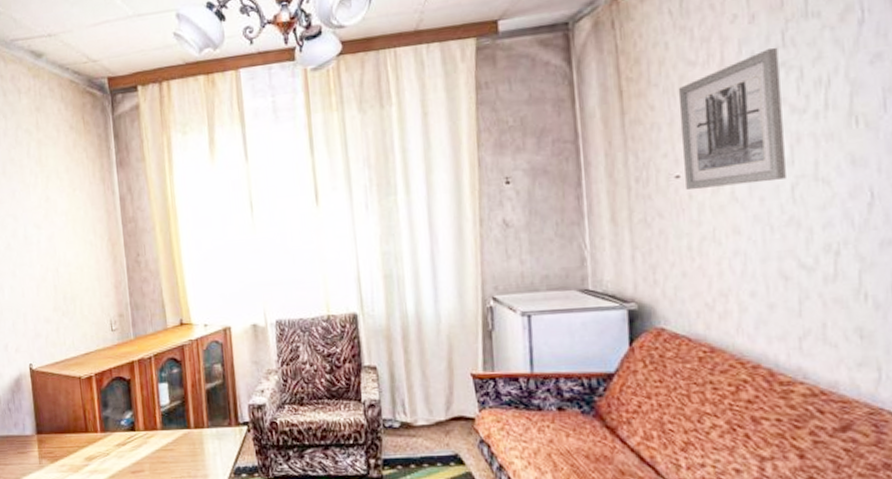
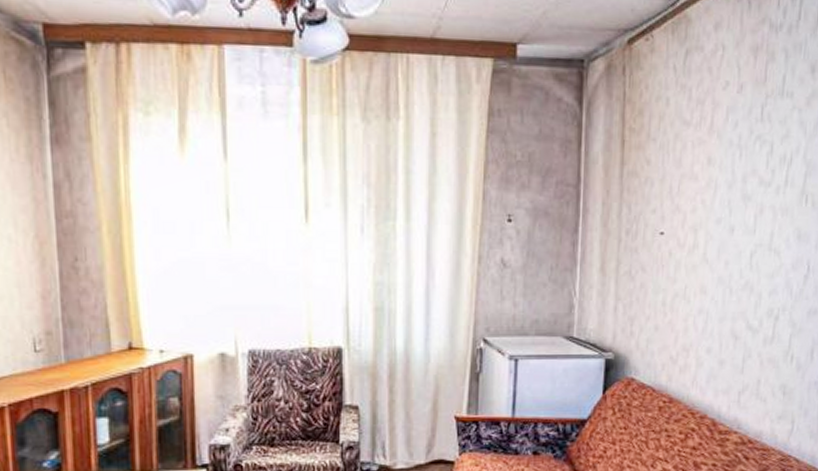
wall art: present [678,47,786,191] -> none [668,119,757,248]

